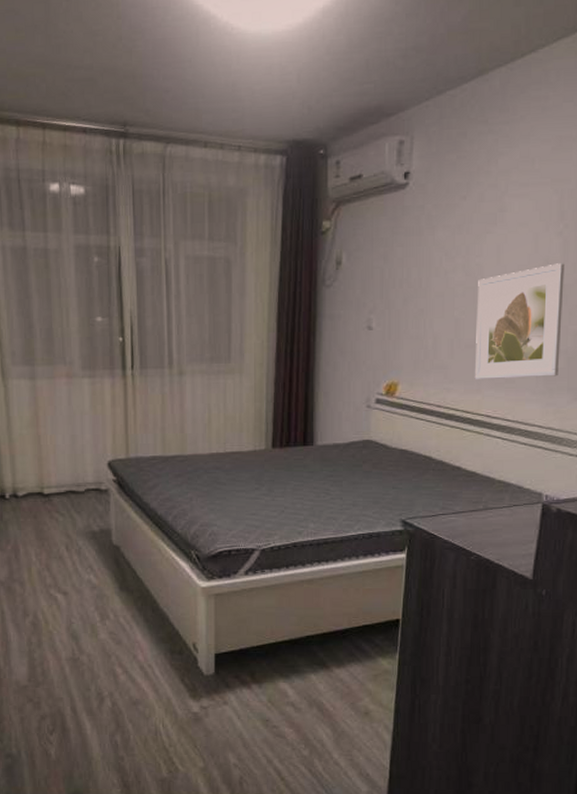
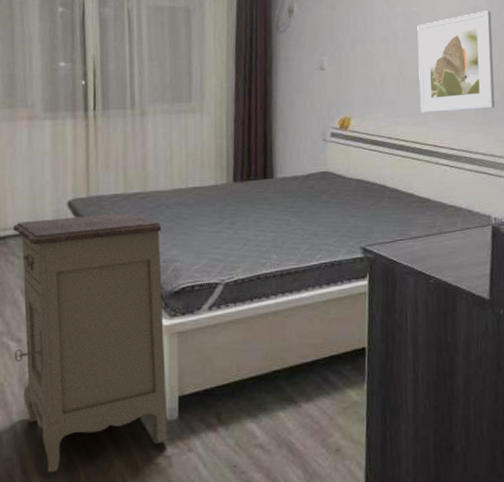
nightstand: none [57,475,205,714] -> present [13,212,168,473]

